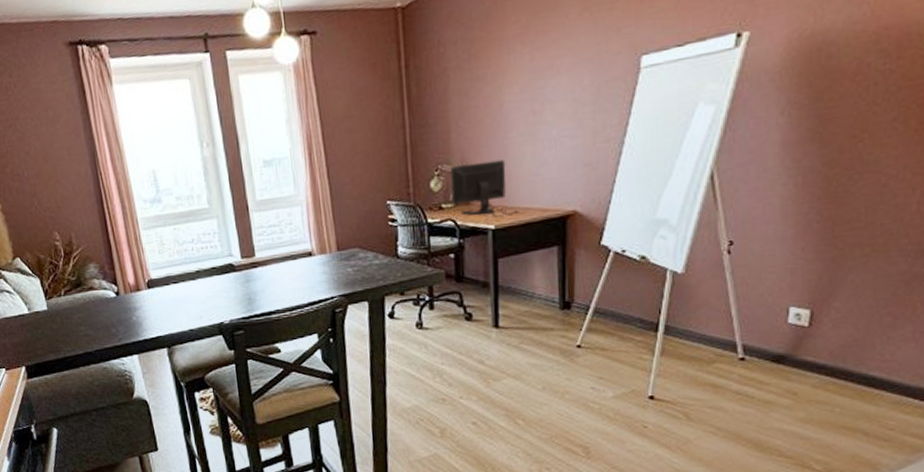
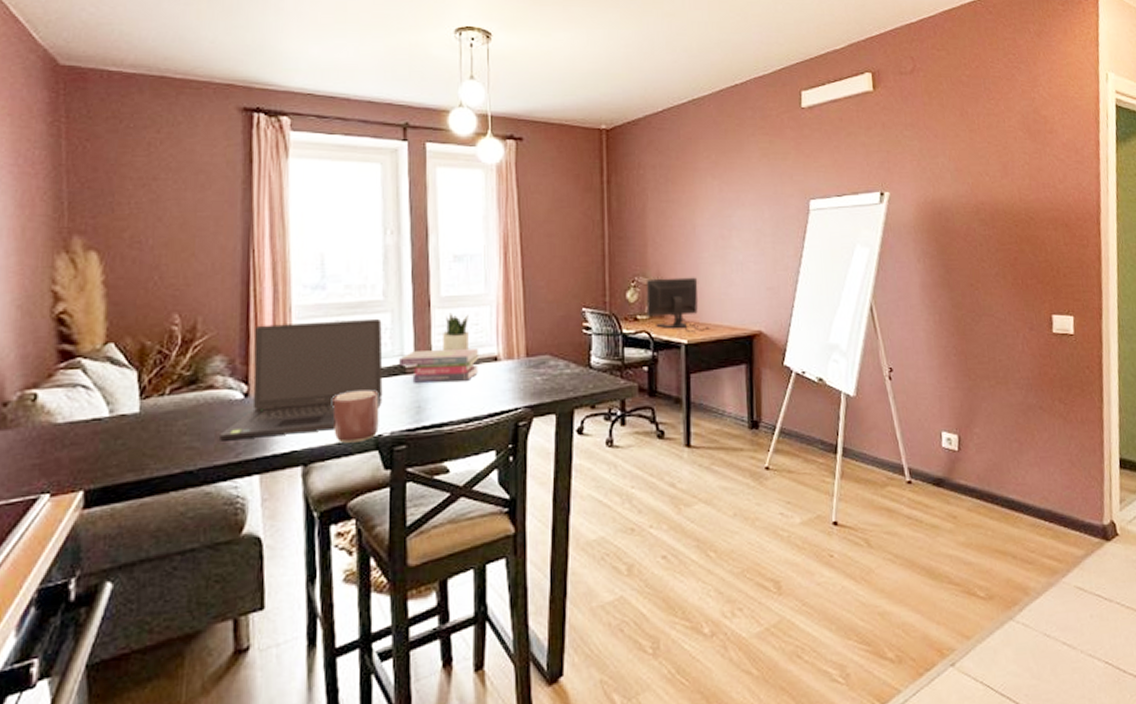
laptop: none [104,224,220,330] -> present [220,318,383,441]
mug: none [181,286,220,330] -> present [332,389,379,444]
books: none [228,246,296,279] -> present [398,349,478,383]
planter: none [262,215,286,250] -> present [443,313,468,352]

